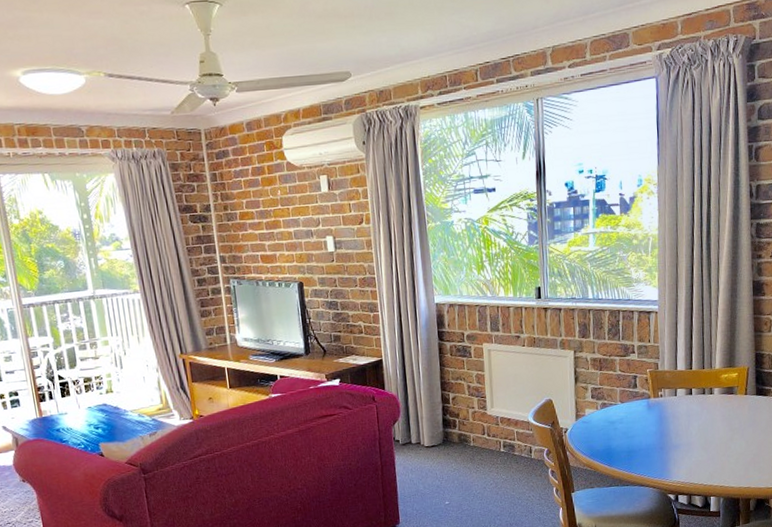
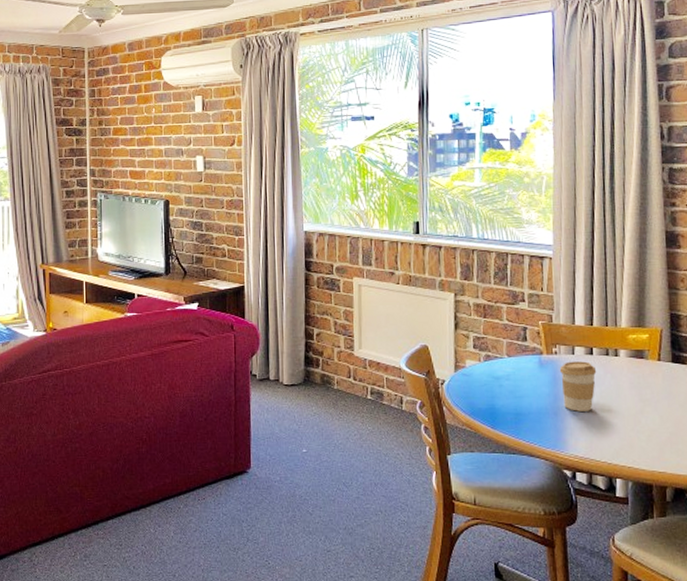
coffee cup: none [664,401,695,445] -> present [559,361,597,411]

